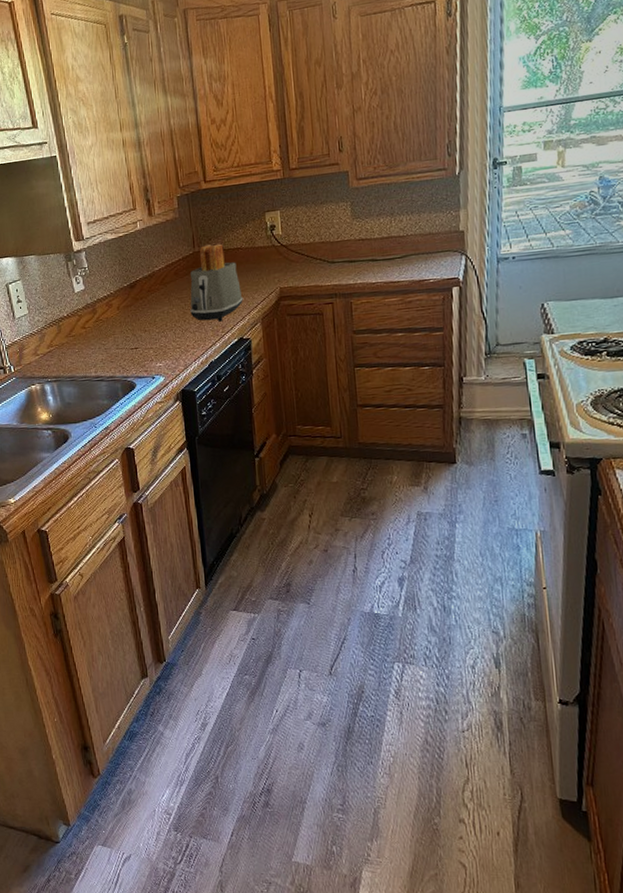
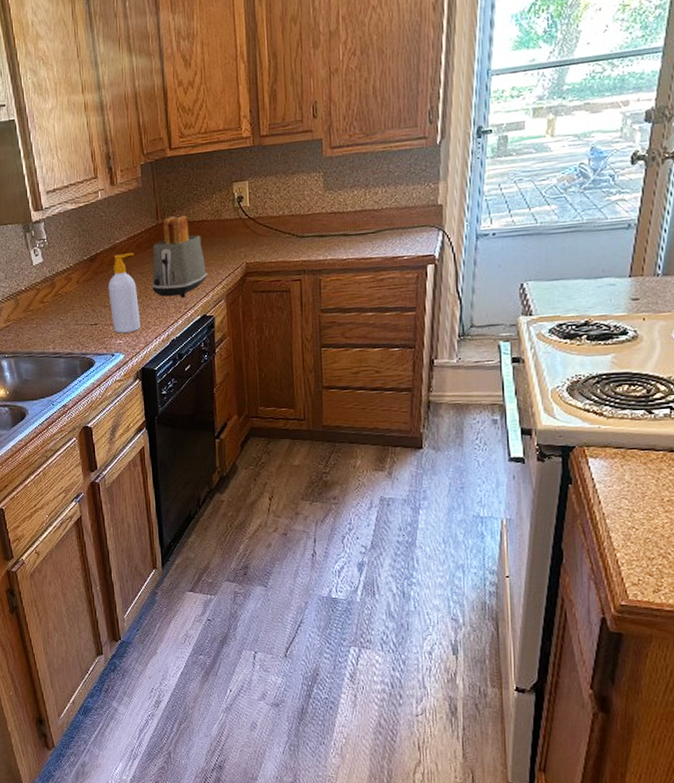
soap bottle: none [147,279,180,357] -> present [108,253,141,334]

